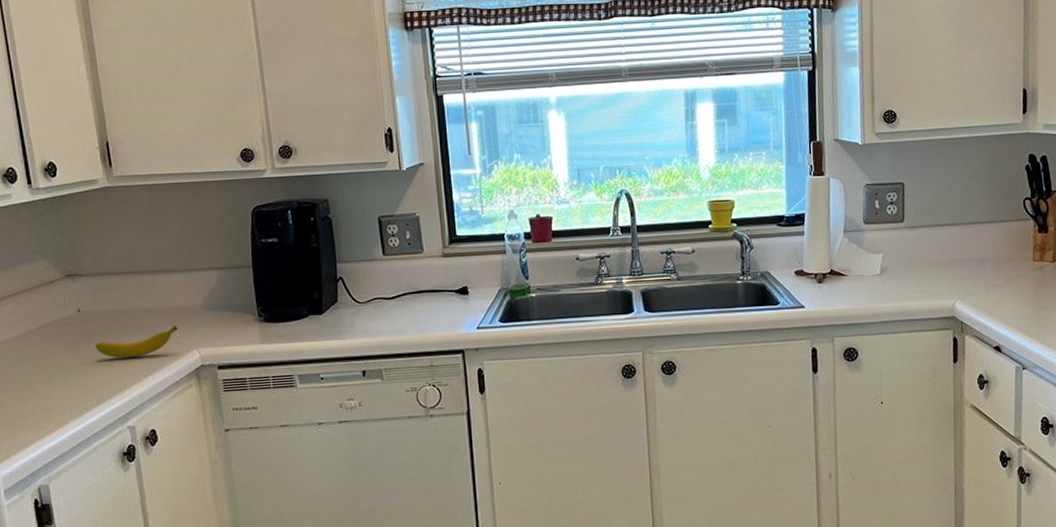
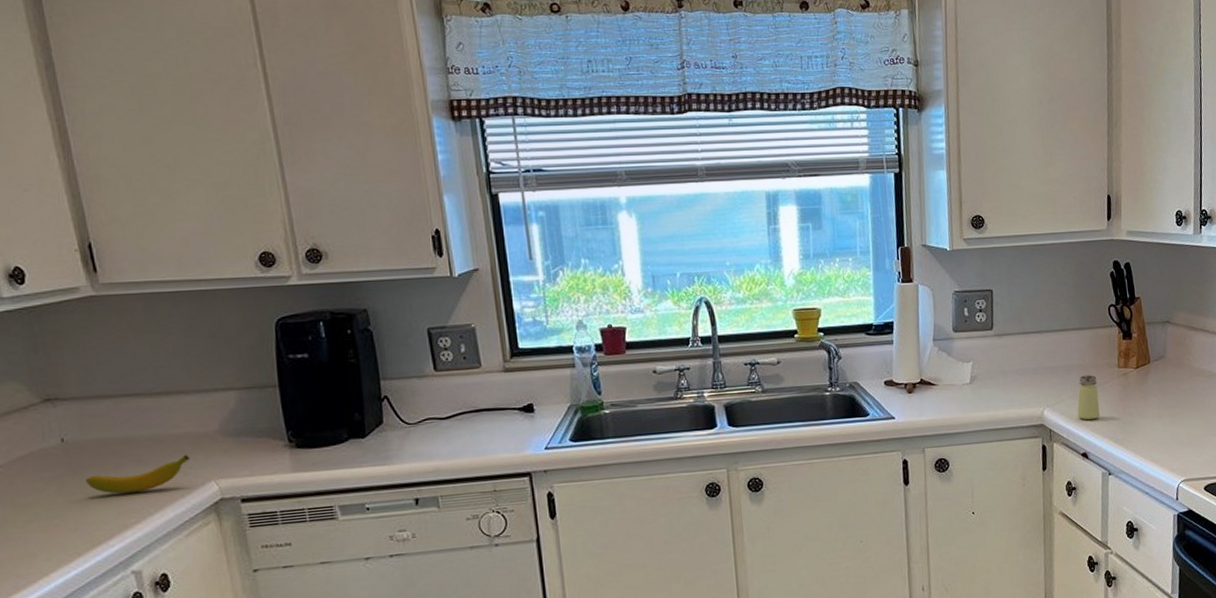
saltshaker: none [990,268,1014,314] -> present [1077,375,1100,421]

